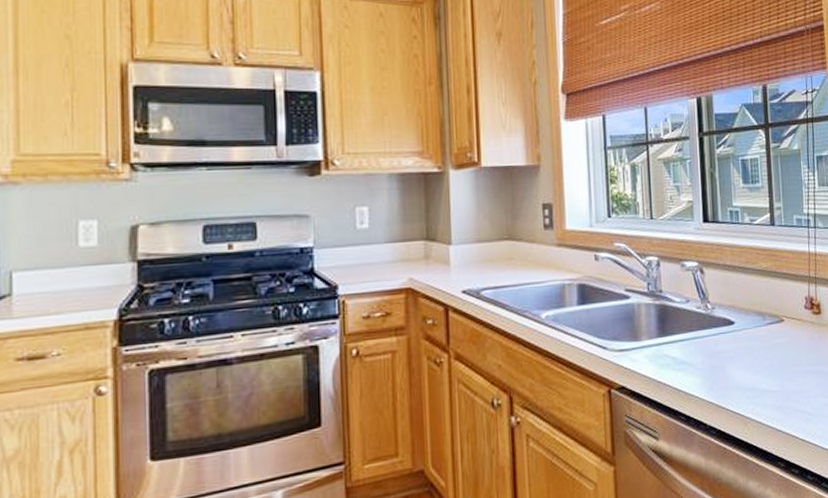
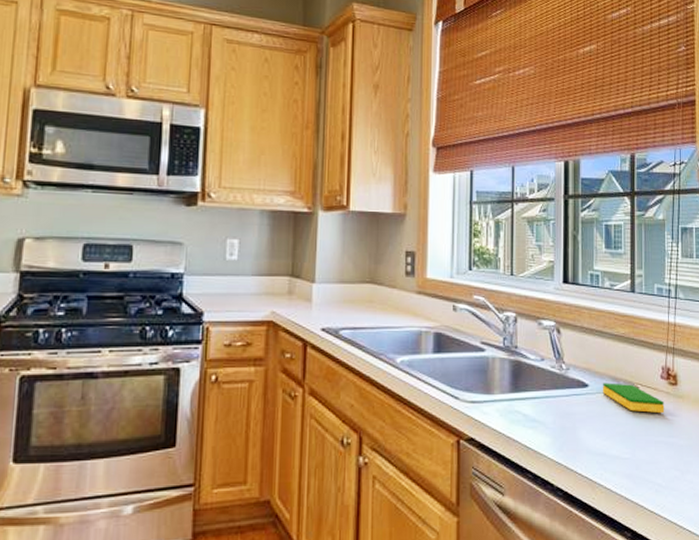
dish sponge: none [748,317,810,344] -> present [602,383,665,414]

